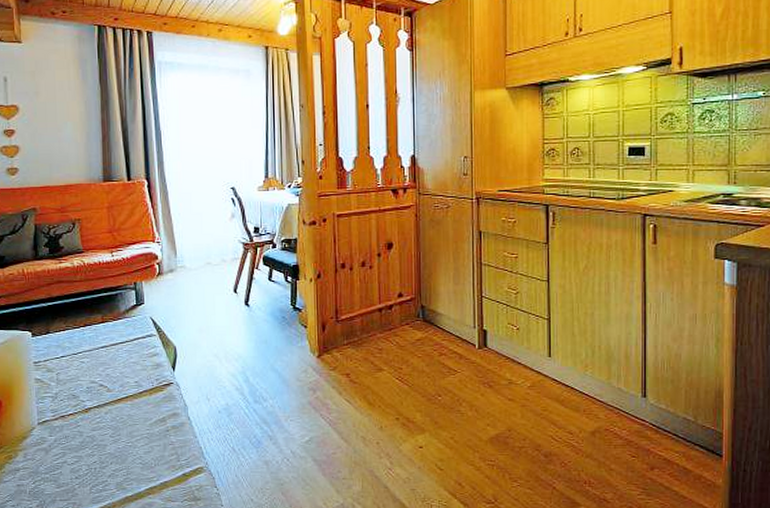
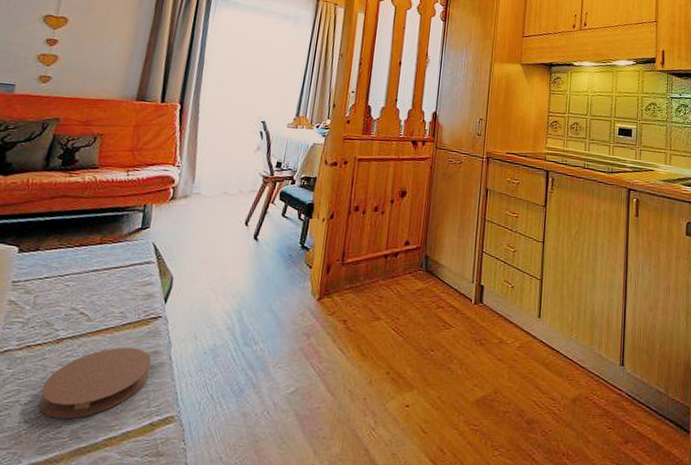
coaster: none [83,411,173,474] -> present [38,347,152,419]

